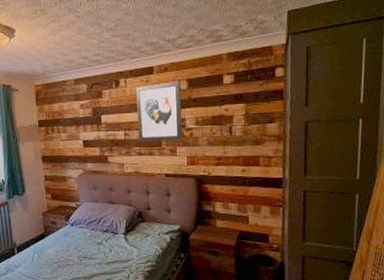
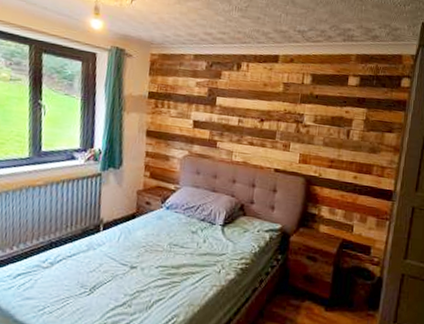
wall art: present [135,81,182,142] -> none [251,73,305,137]

